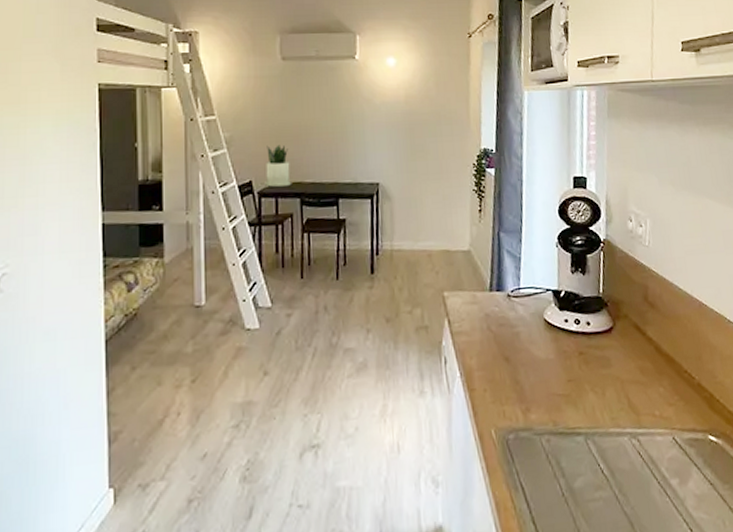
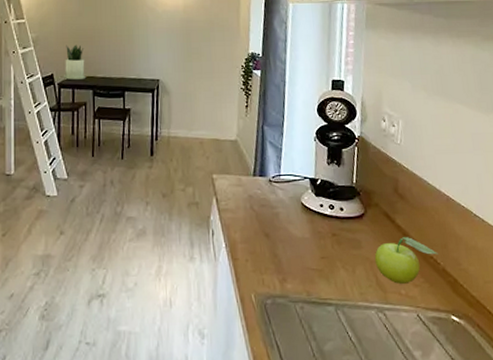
fruit: none [625,349,692,404] -> present [374,236,438,284]

